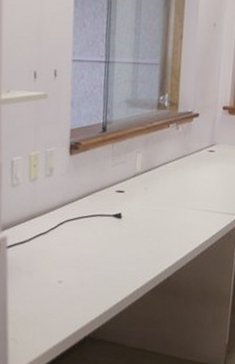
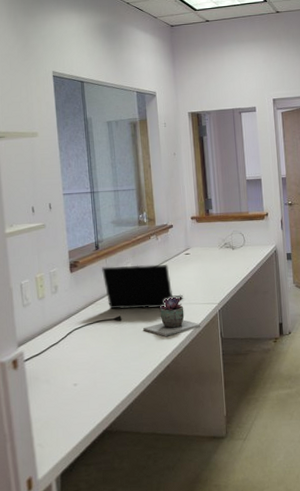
laptop: none [106,153,199,210] -> present [102,264,183,310]
succulent plant: none [144,200,215,244] -> present [142,297,201,336]

